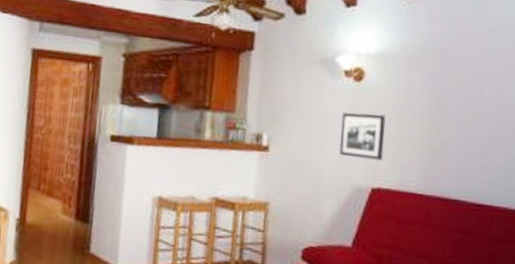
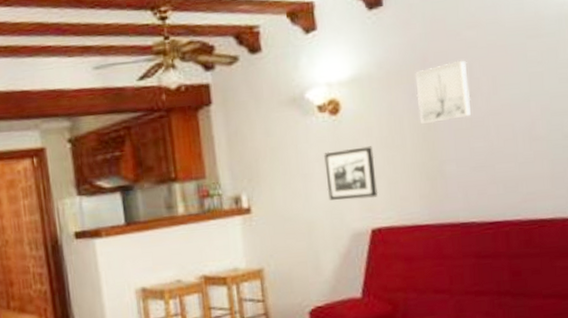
wall art: none [432,57,482,108] -> present [415,60,471,124]

